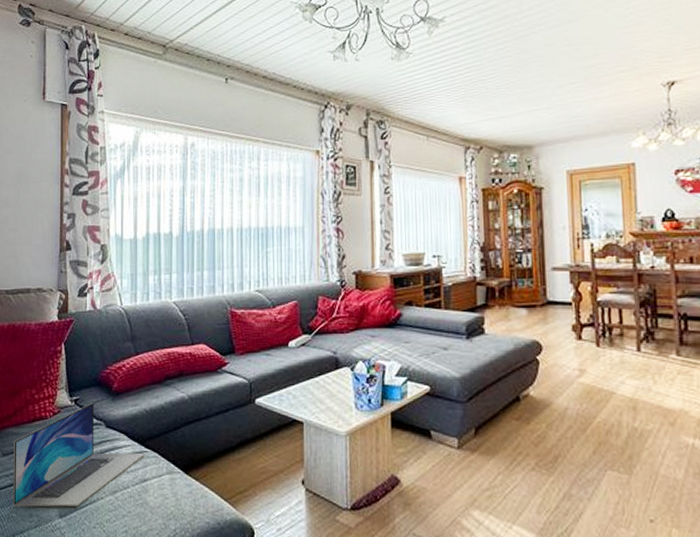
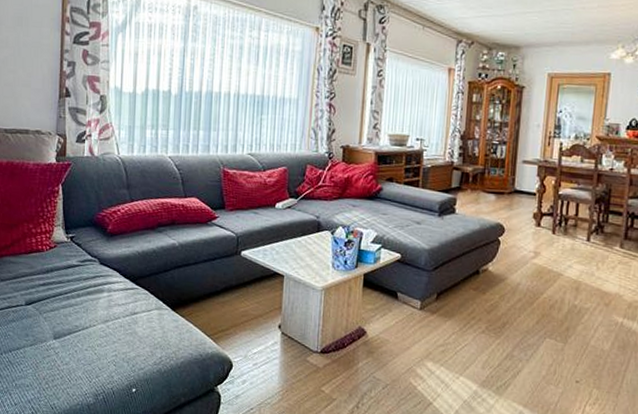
laptop: present [12,403,145,507] -> none [9,241,136,331]

